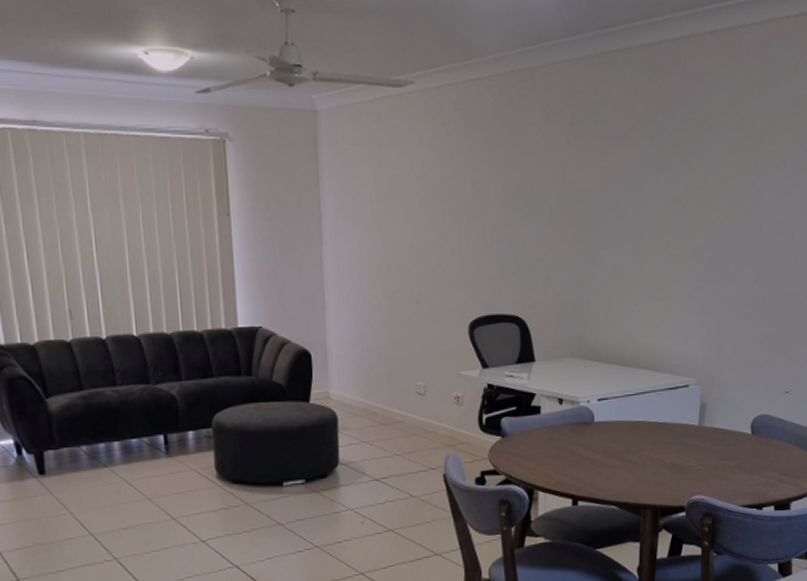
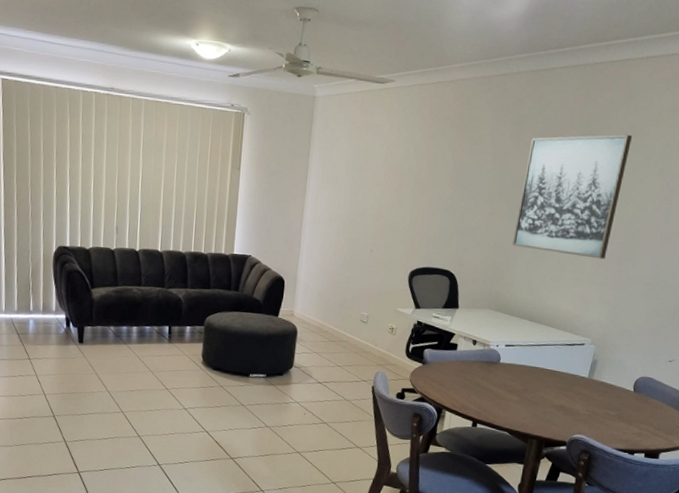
wall art: none [588,126,707,281] -> present [512,134,632,259]

